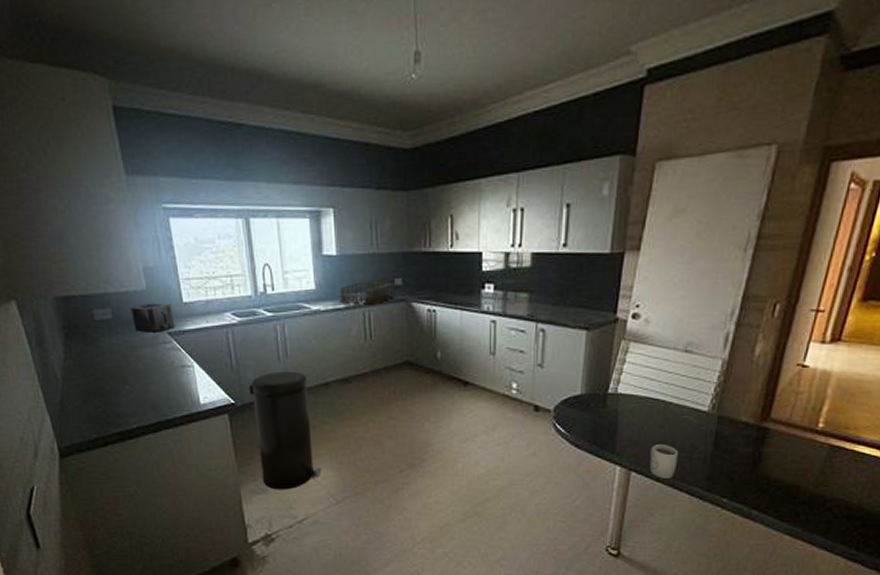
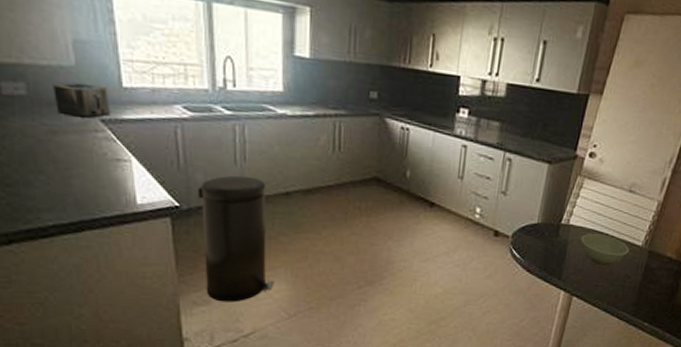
dish rack: present [339,277,395,306] -> none [309,88,370,117]
bowl: none [633,402,693,439] -> present [580,234,630,269]
mug: present [649,445,679,479] -> none [588,273,614,304]

